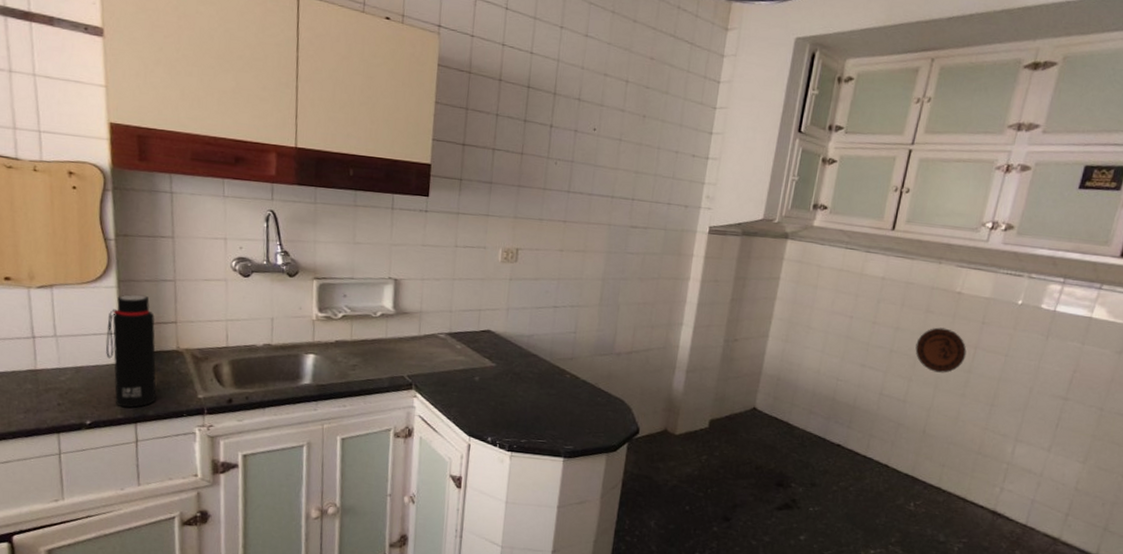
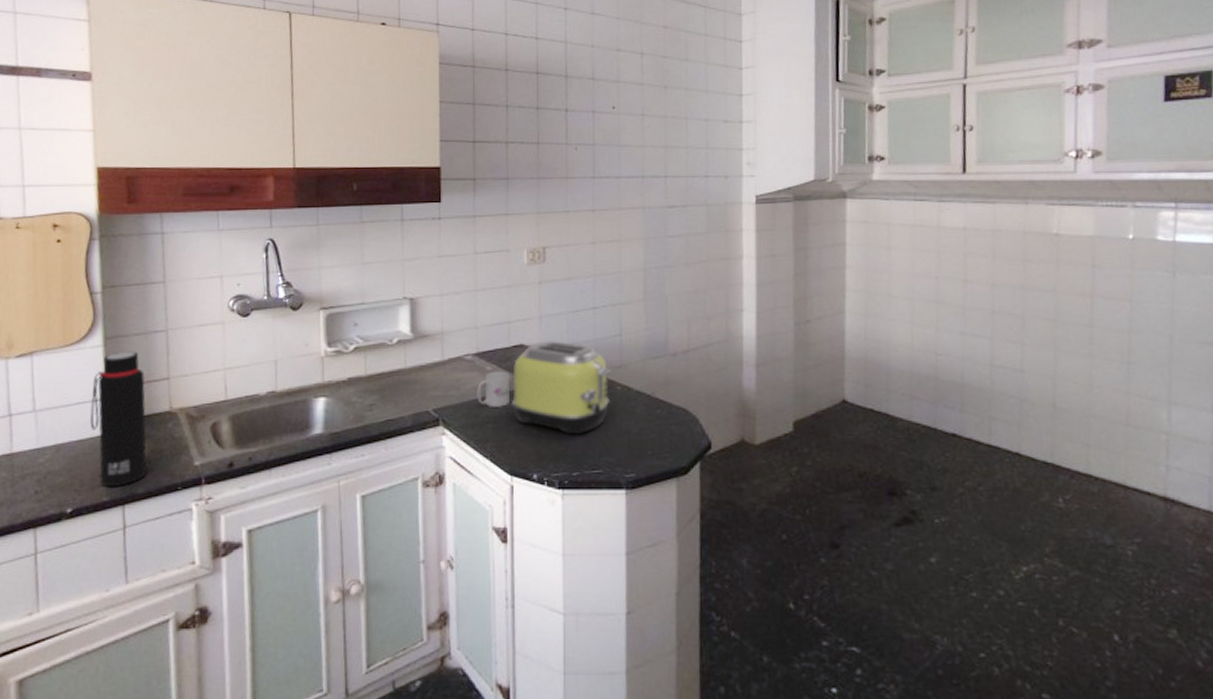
mug: none [446,350,477,380] -> present [477,372,511,407]
toaster: none [476,329,564,410] -> present [512,341,612,435]
decorative plate: present [915,327,967,373] -> none [1020,277,1083,331]

